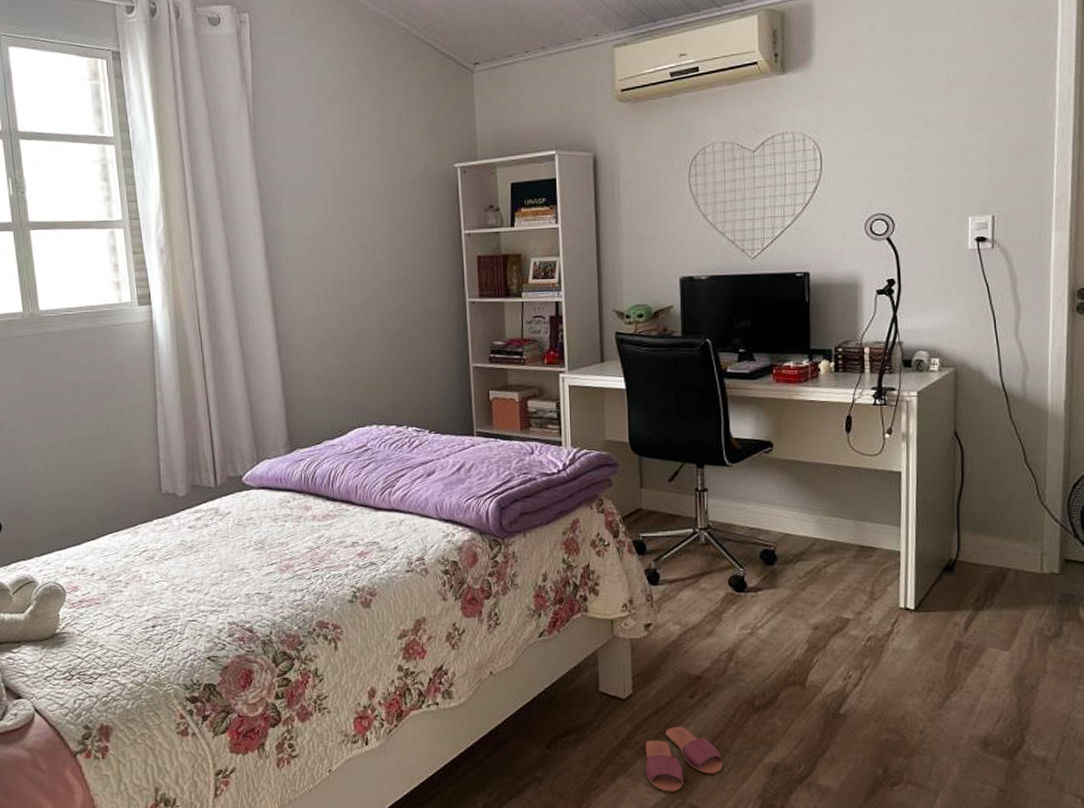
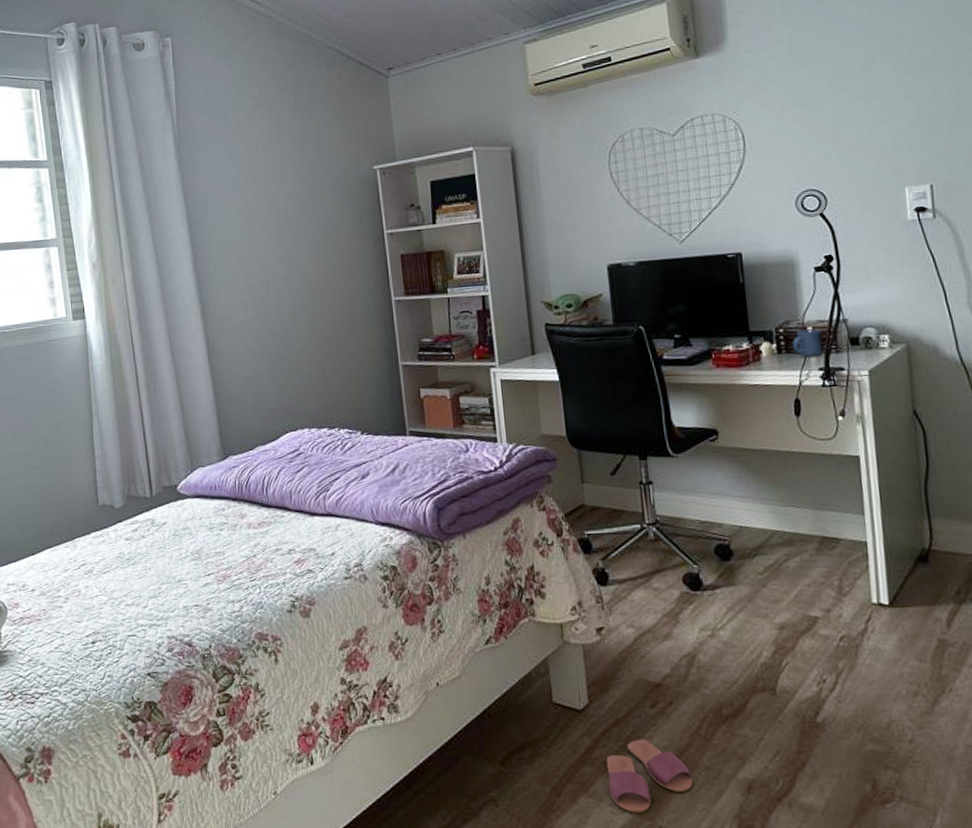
mug: none [849,350,878,378] -> present [792,329,823,359]

